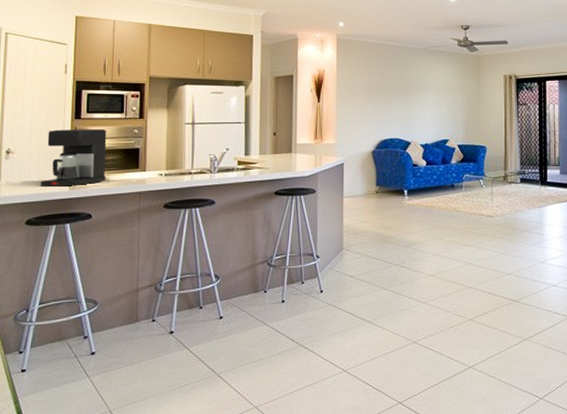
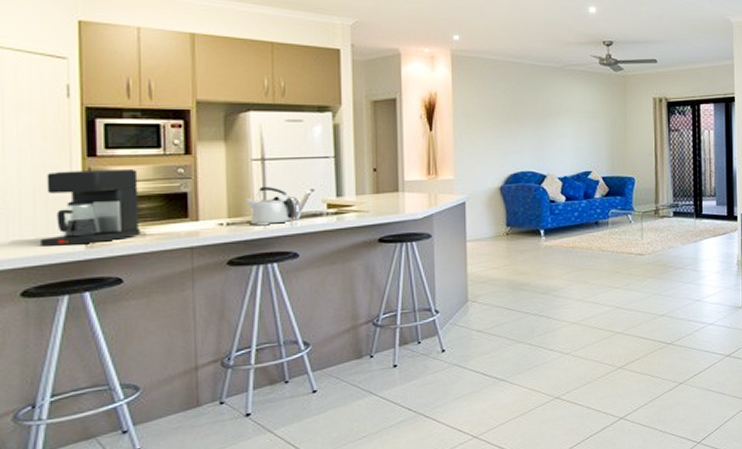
kettle: none [179,145,214,177] -> present [246,186,295,226]

